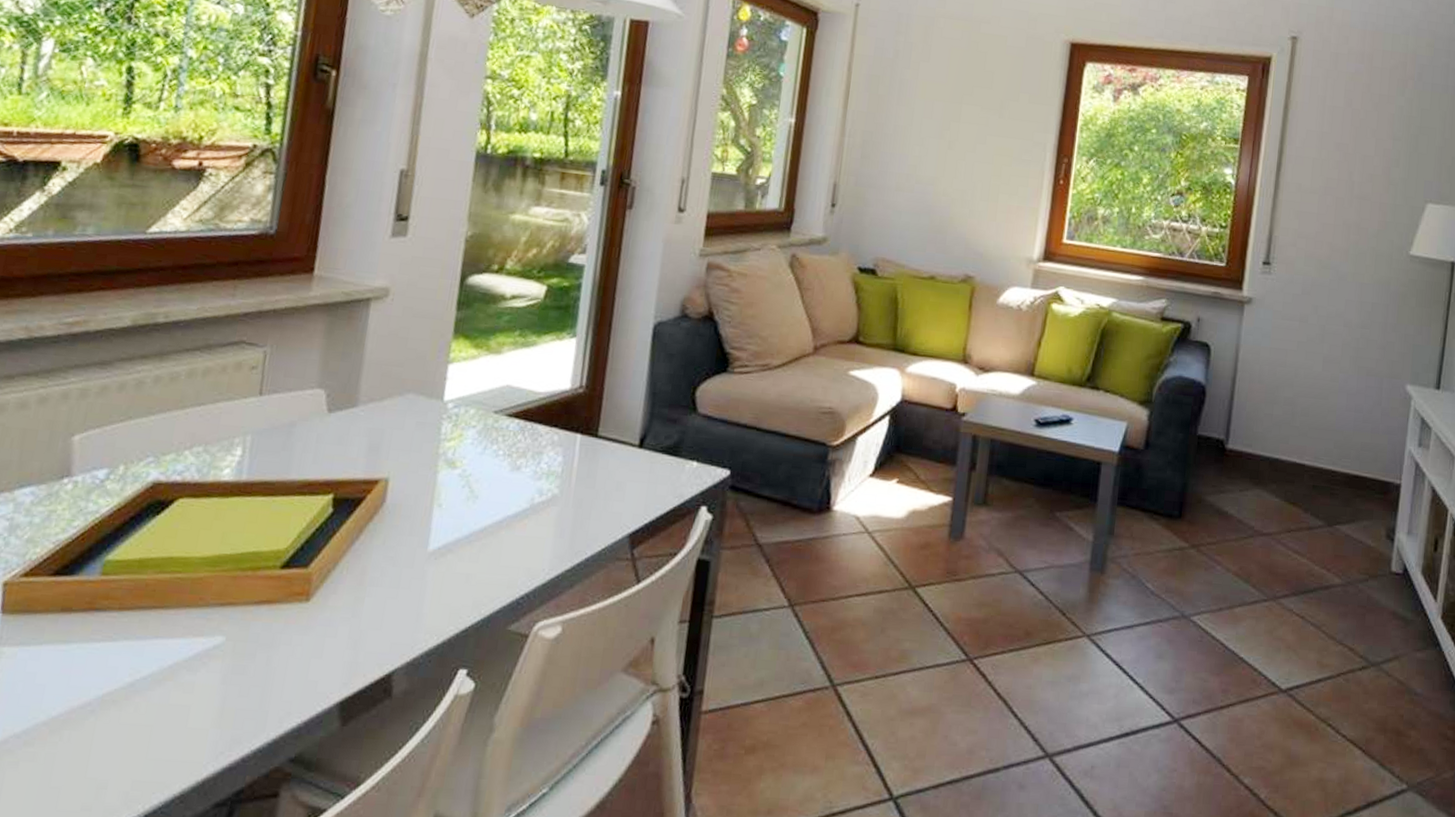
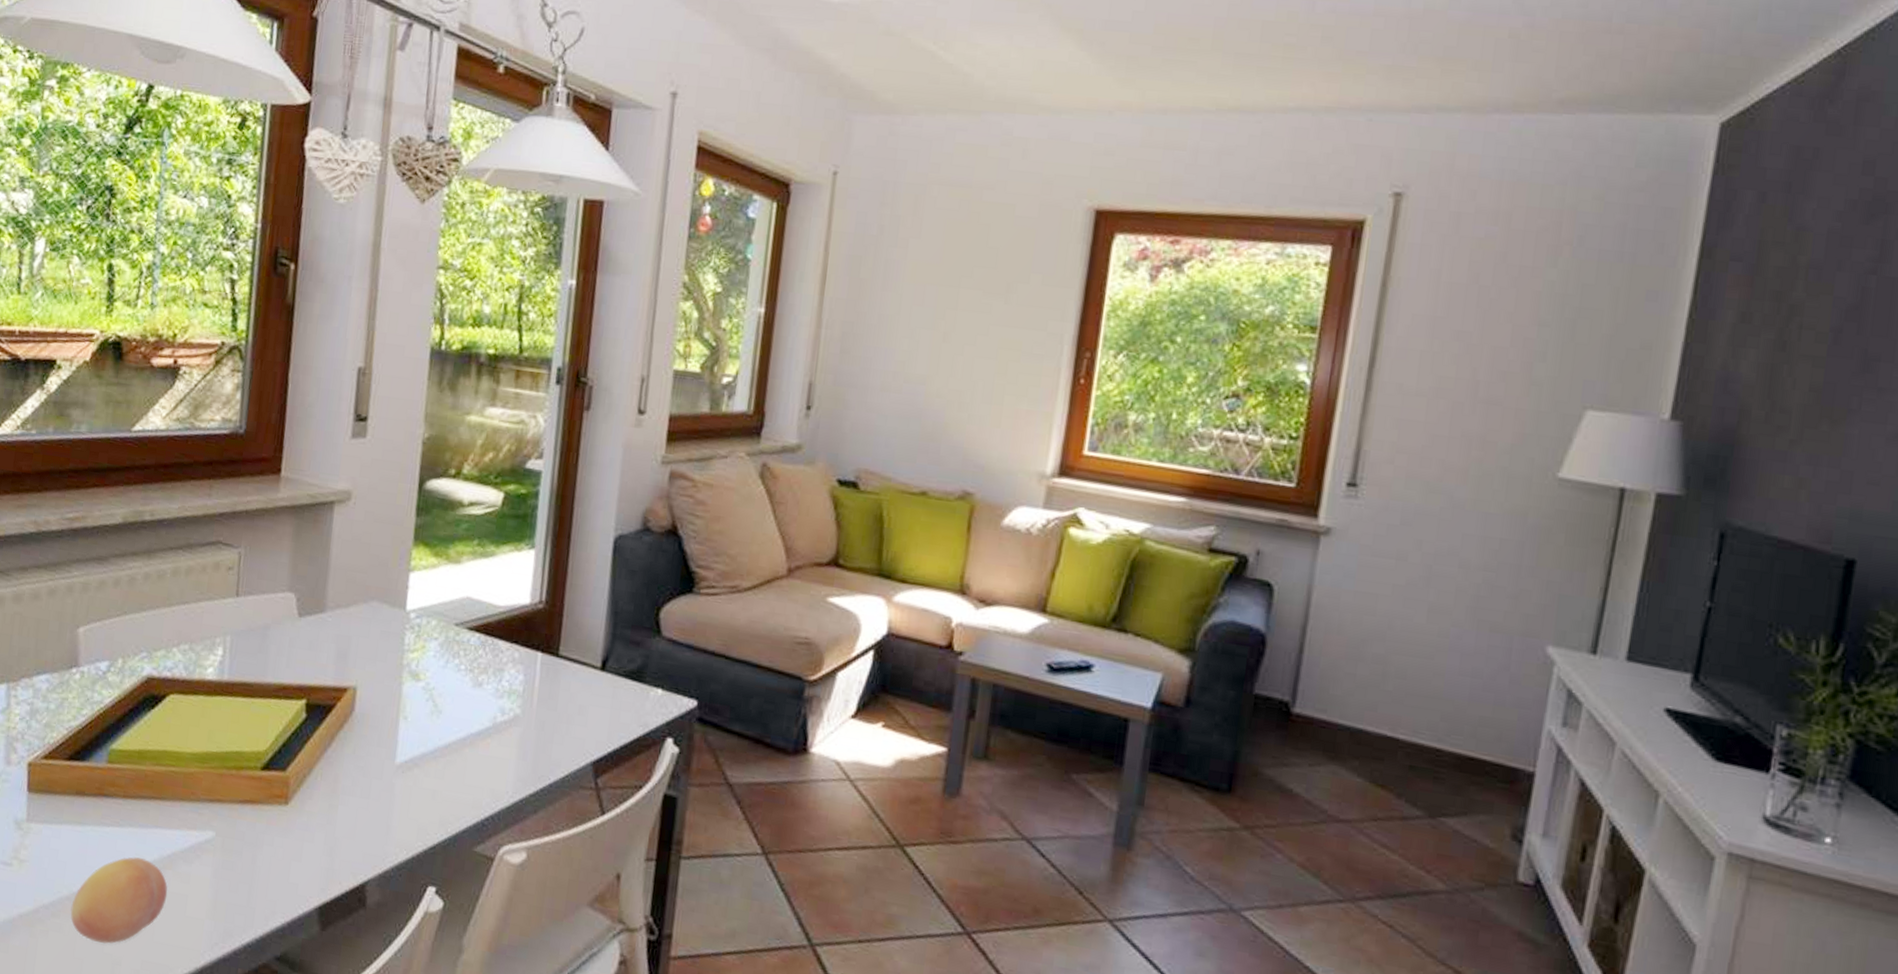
fruit: none [47,671,167,768] -> present [70,857,168,944]

